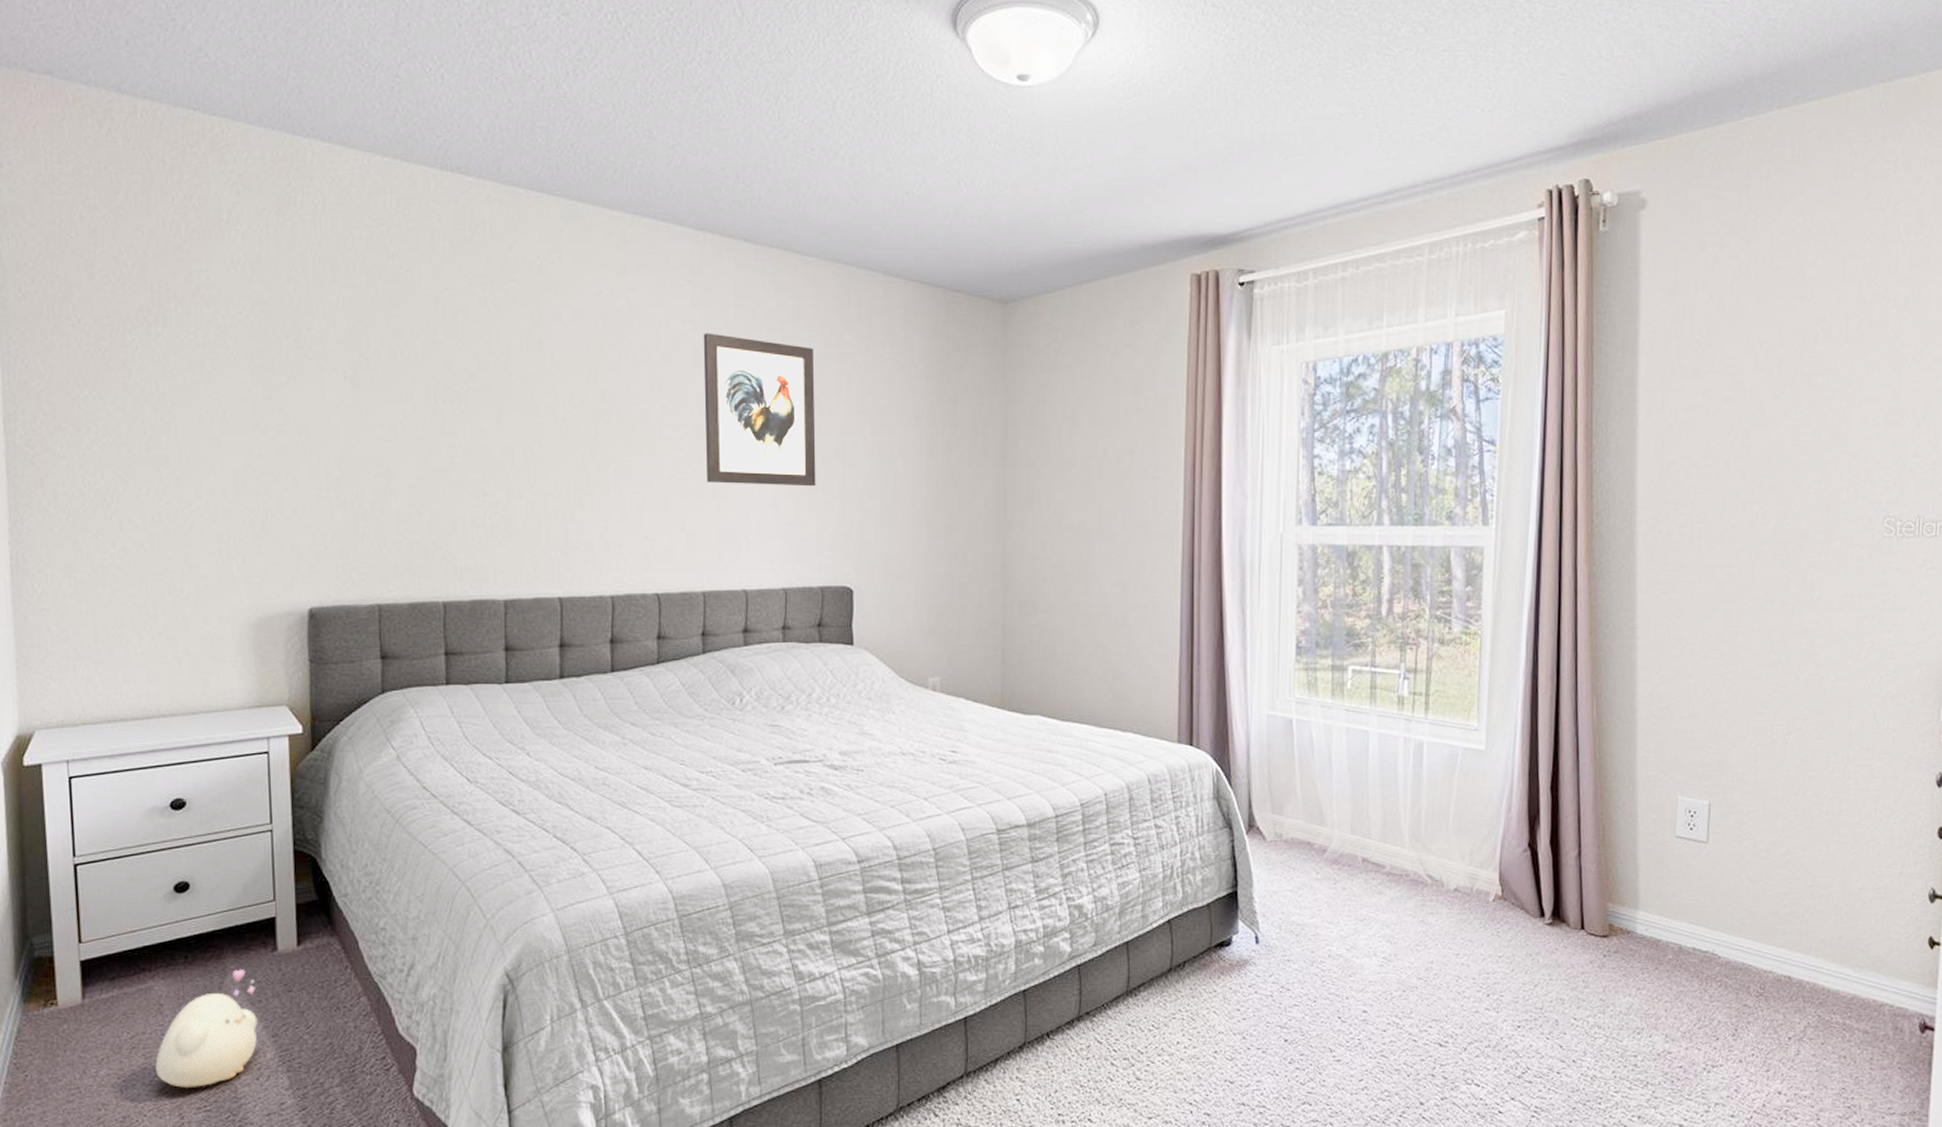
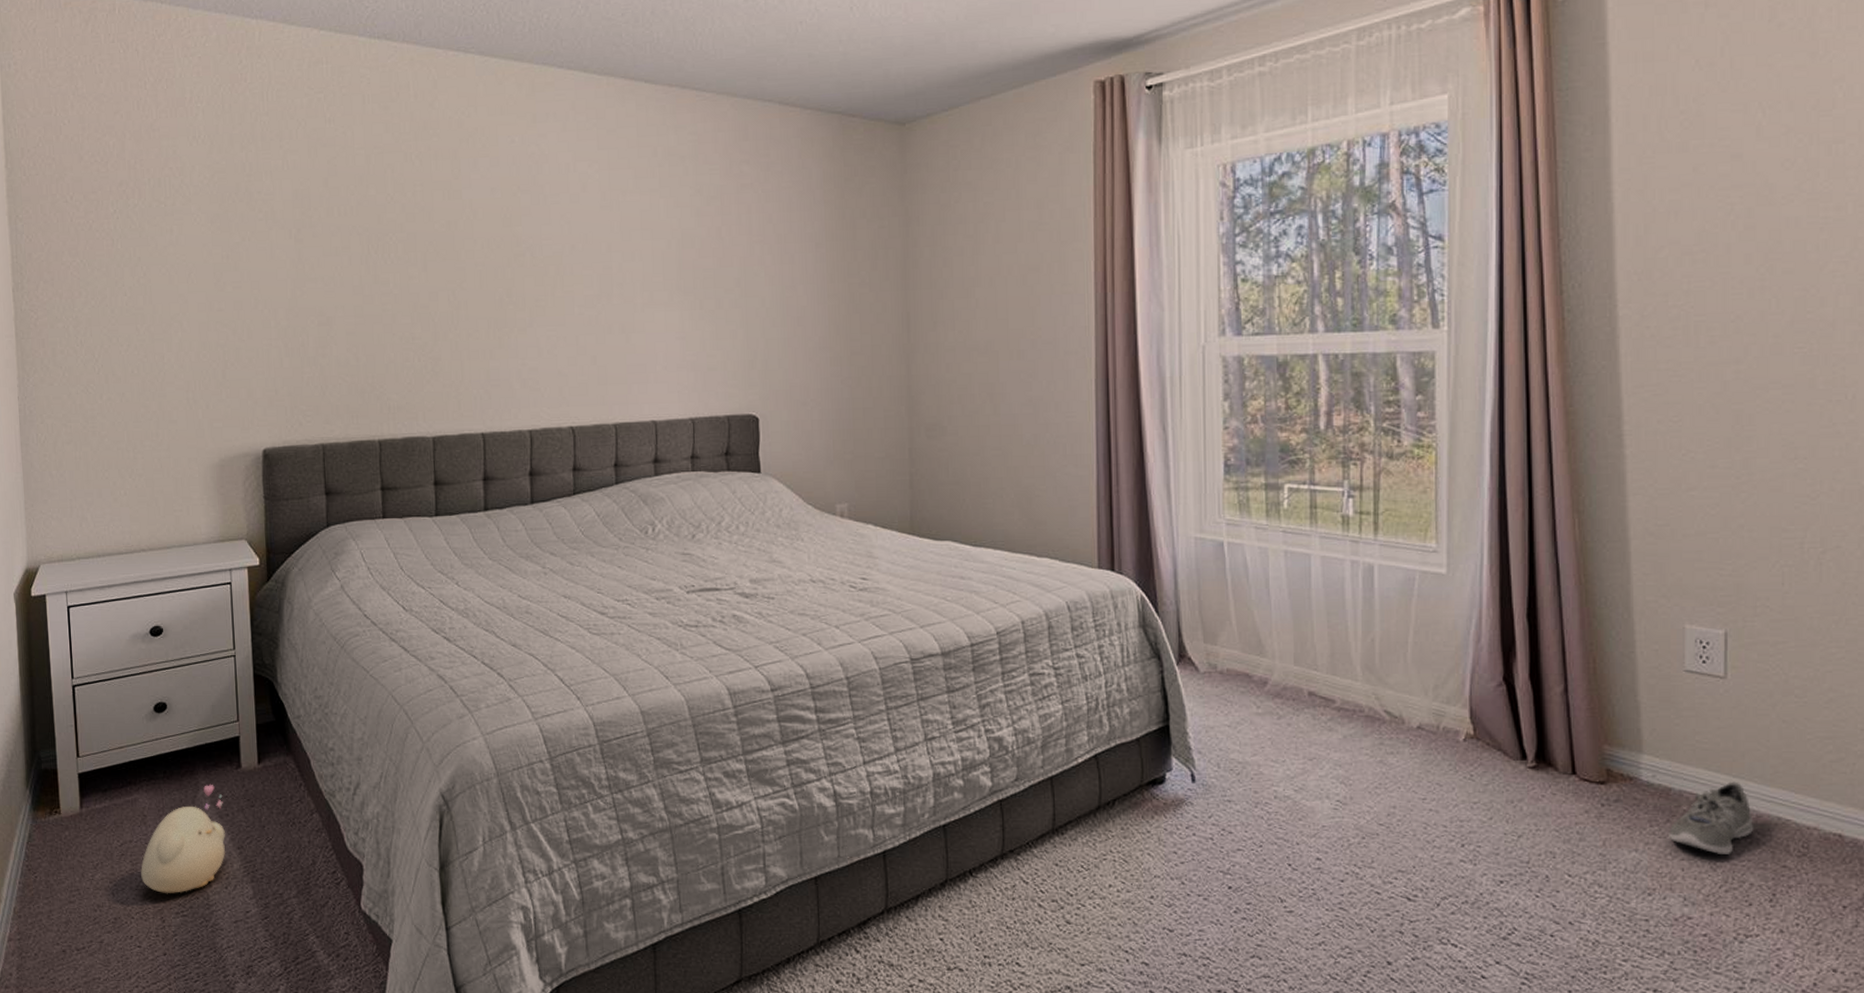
wall art: present [703,333,816,487] -> none [608,173,720,318]
sneaker: none [1656,933,1724,996] -> present [1669,781,1754,854]

